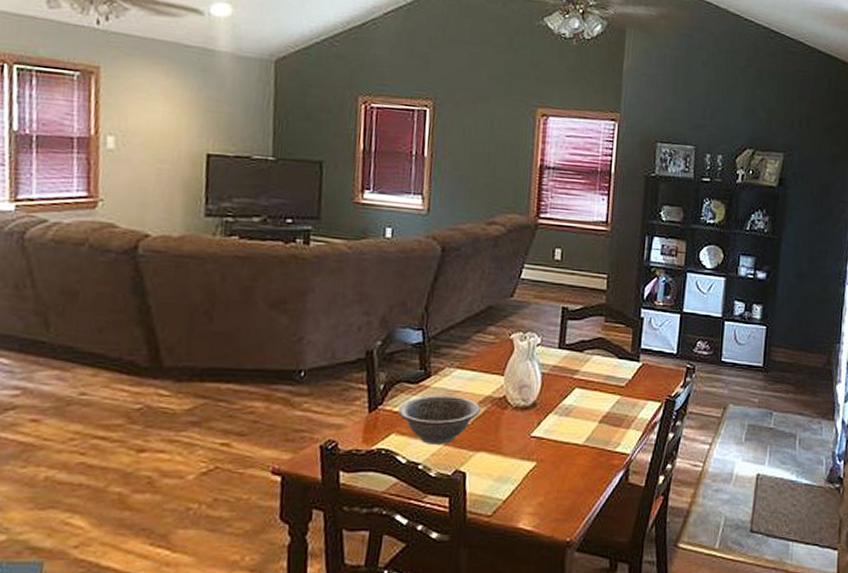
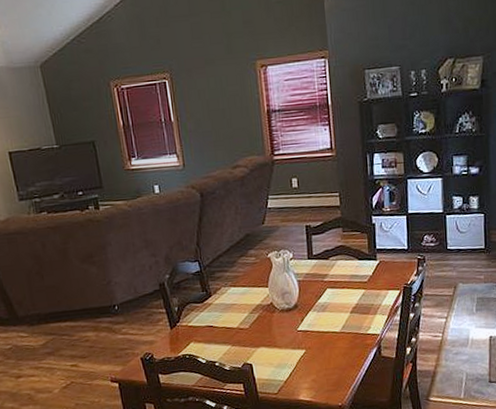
decorative bowl: present [397,395,480,444] -> none [191,308,254,347]

